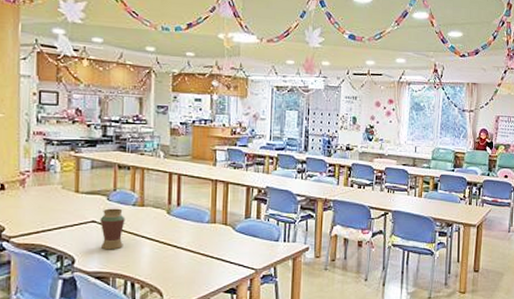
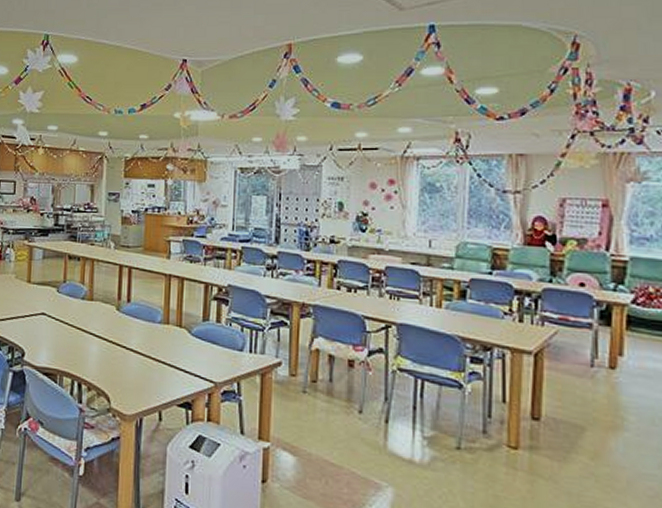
vase: present [99,208,125,250] -> none [49,300,74,346]

